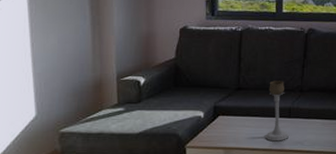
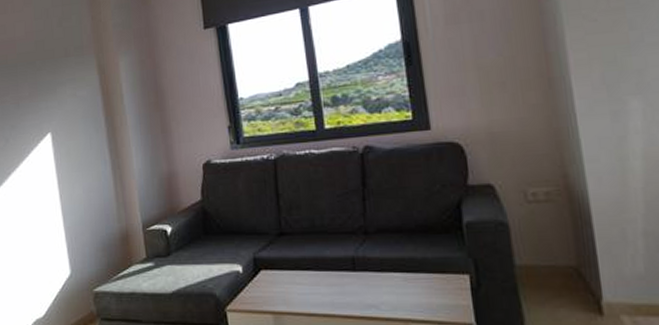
candle holder: present [265,80,289,142] -> none [319,220,357,304]

